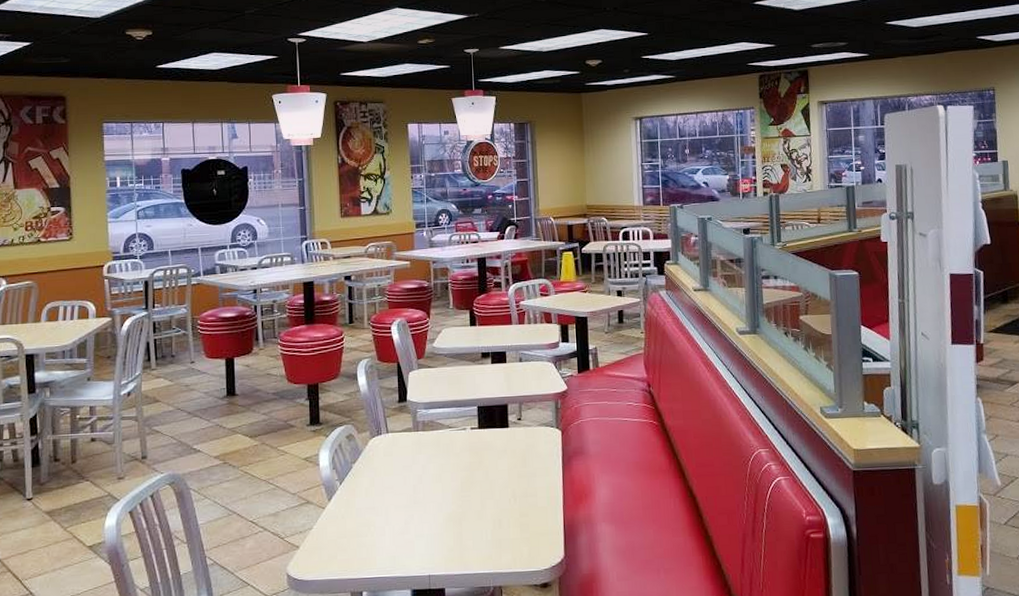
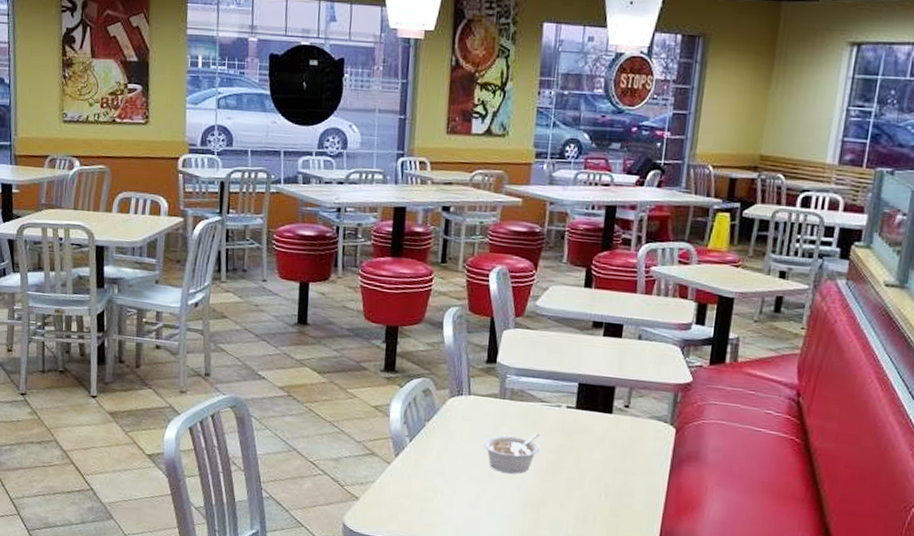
legume: none [405,455,454,497] -> present [483,433,541,474]

